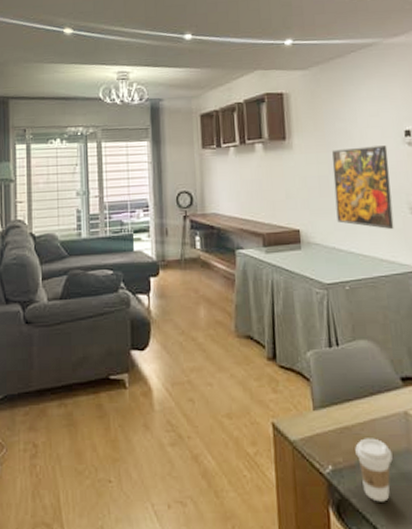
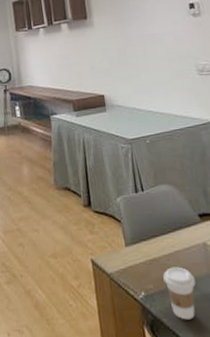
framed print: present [332,145,394,230] -> none [128,18,185,90]

